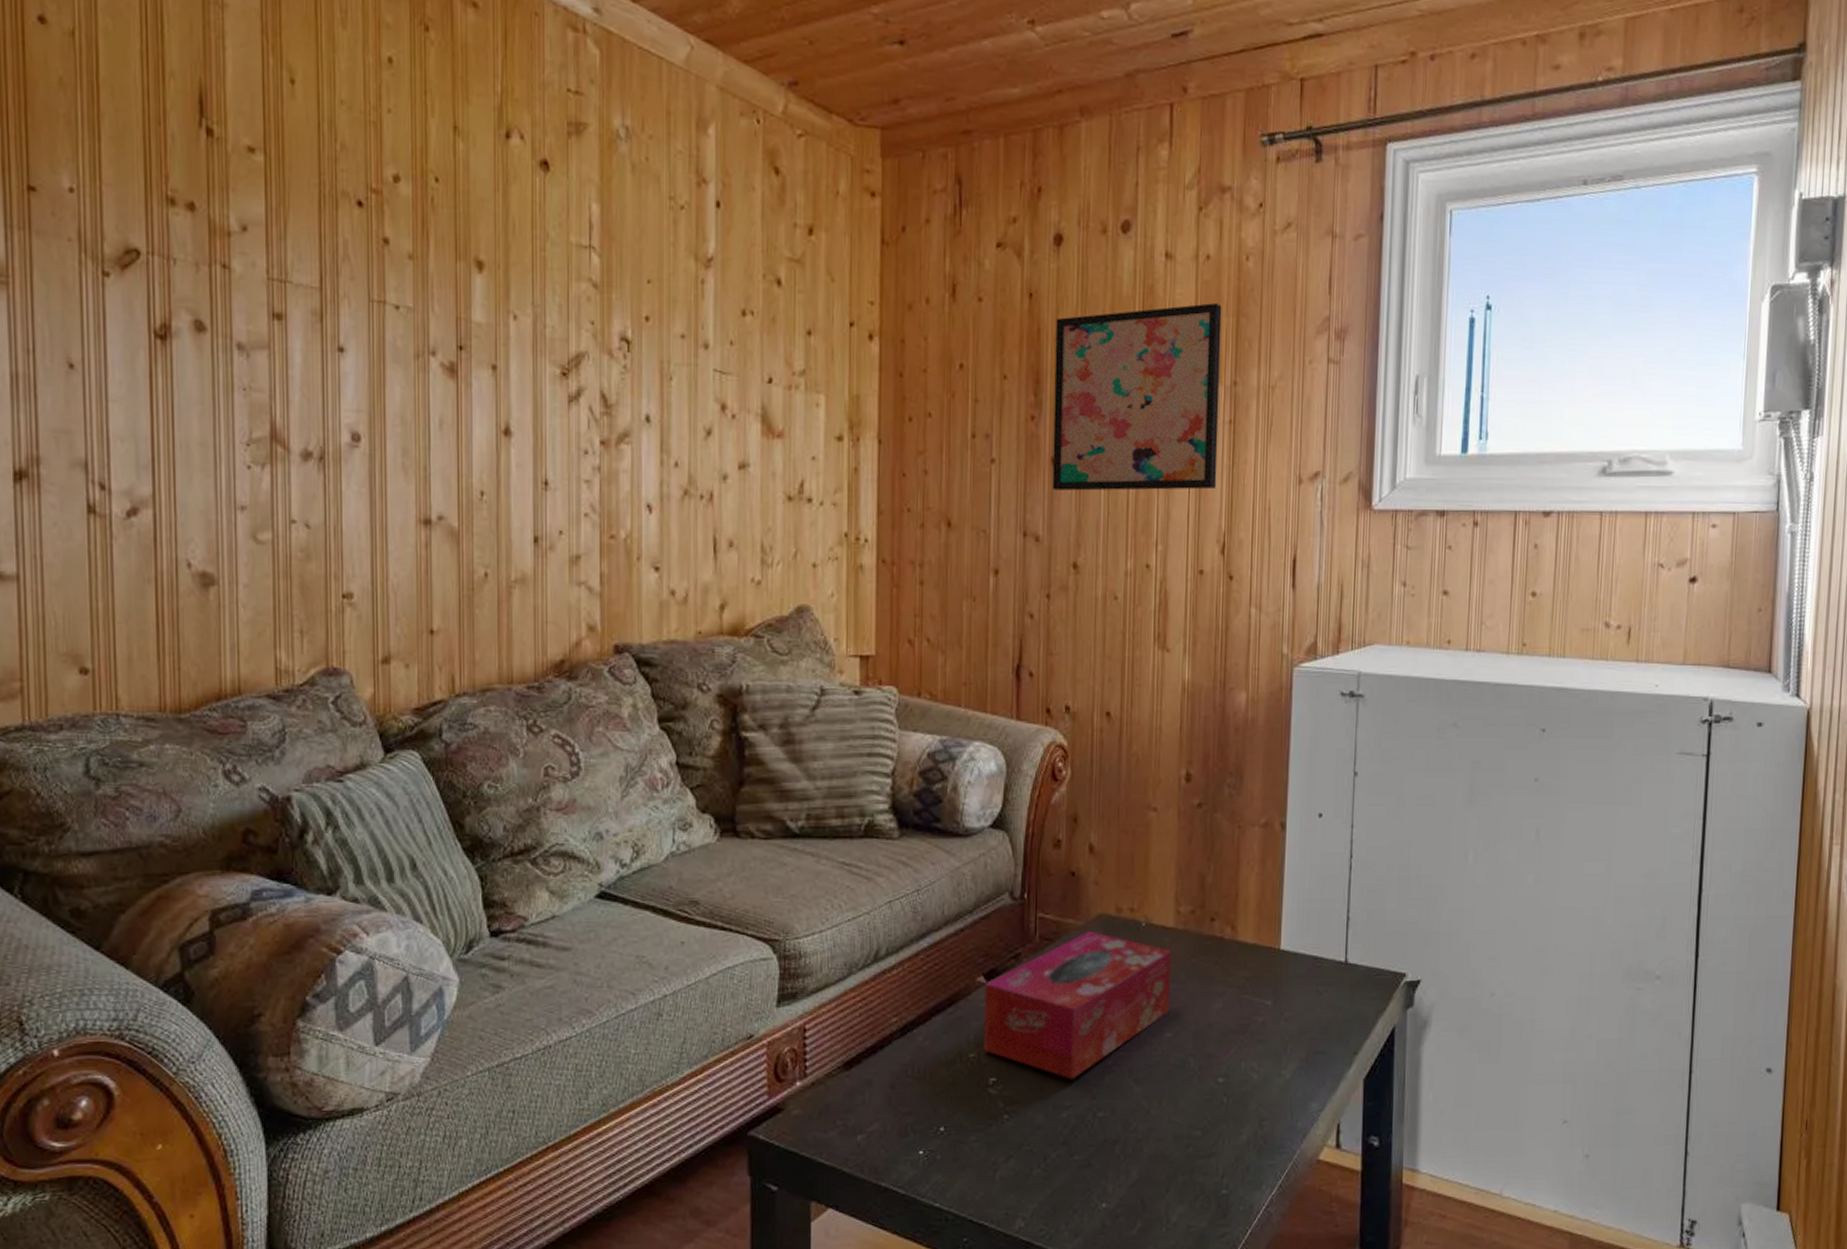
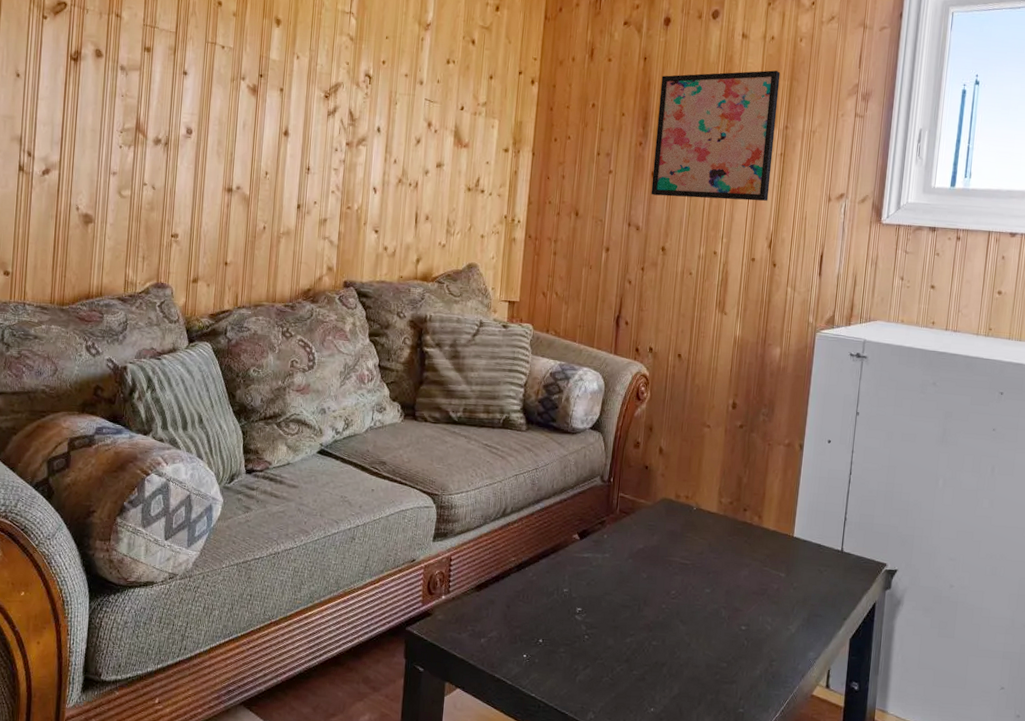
tissue box: present [982,931,1171,1079] -> none [574,510,713,615]

